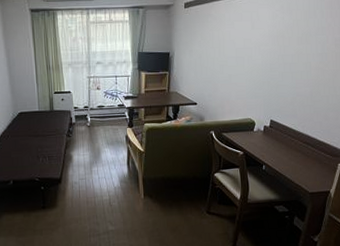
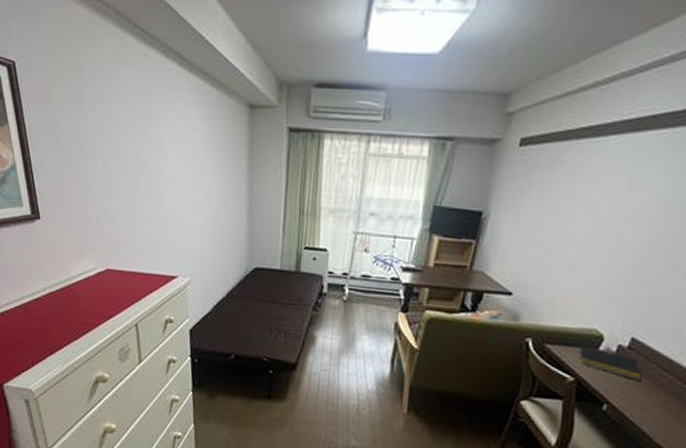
notepad: none [243,130,280,147] -> present [579,345,641,381]

